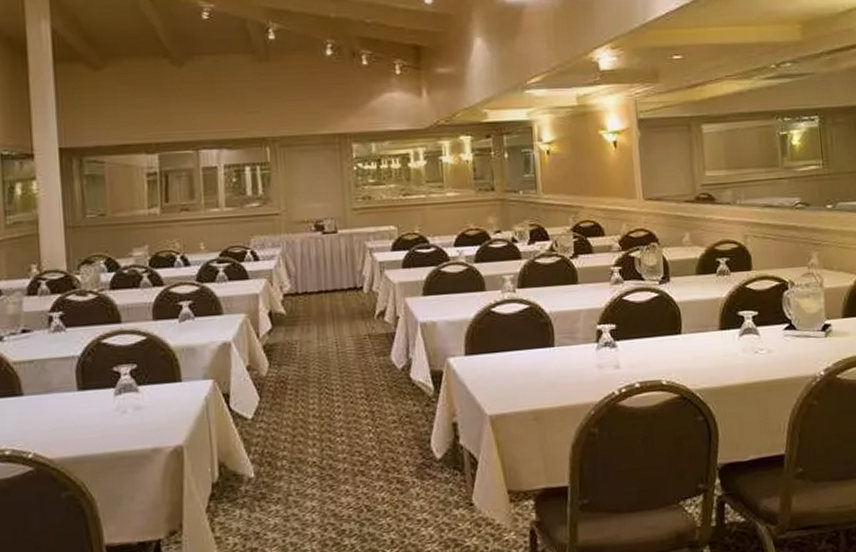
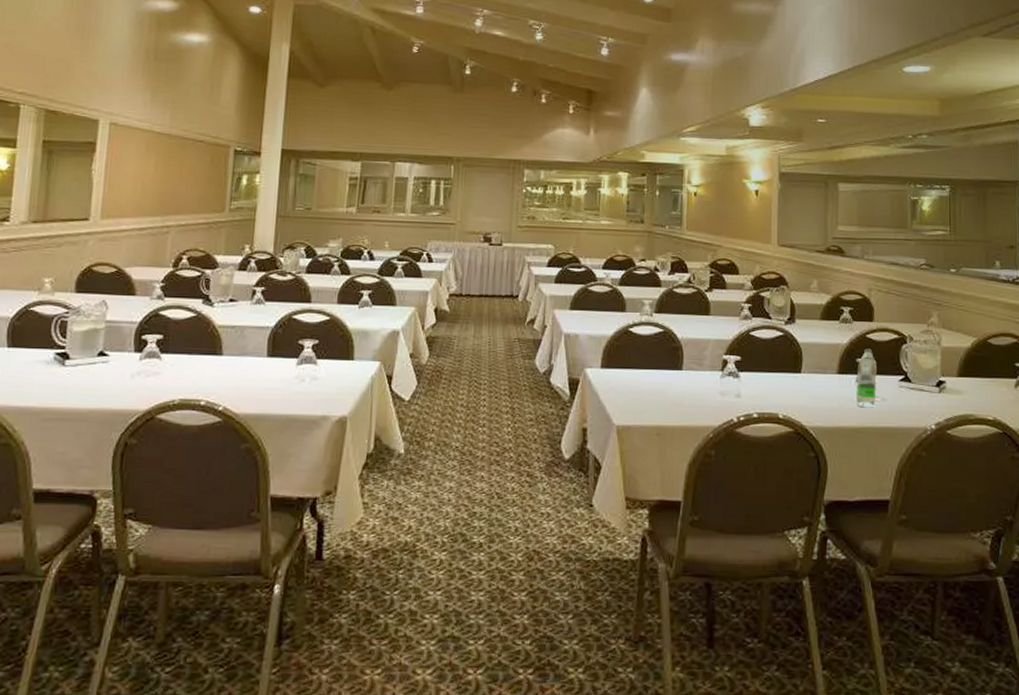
bottle: none [740,299,762,363] -> present [856,348,878,408]

